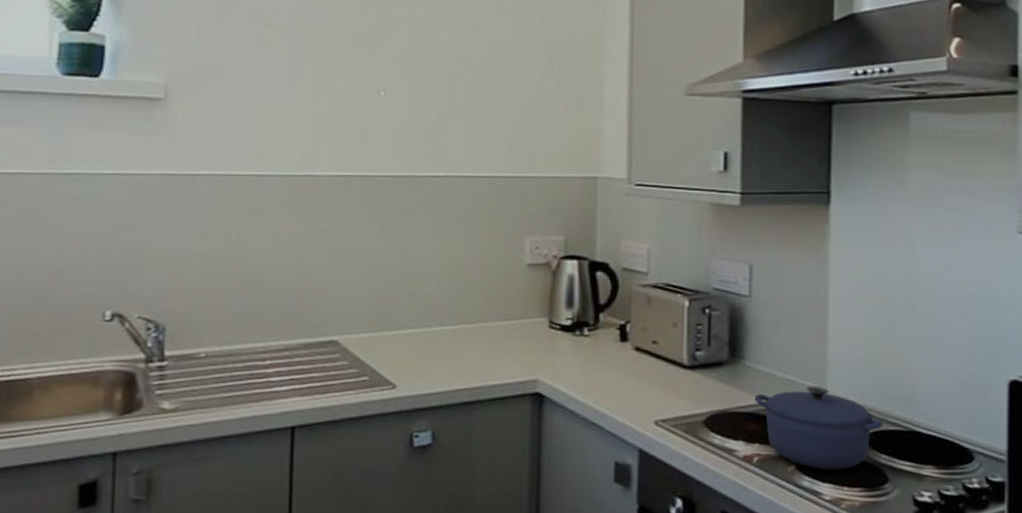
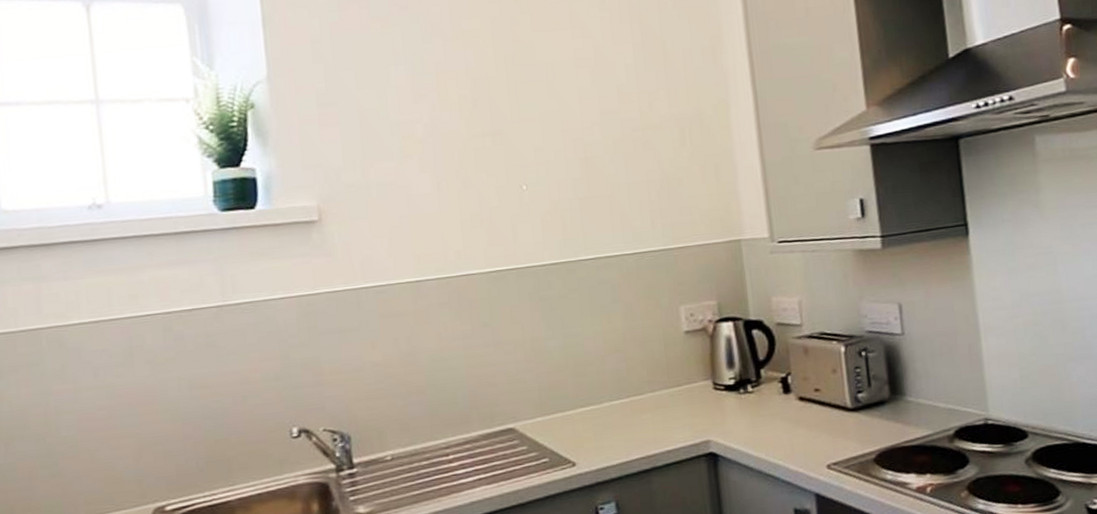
cooking pot: present [755,385,883,471] -> none [920,411,1048,492]

